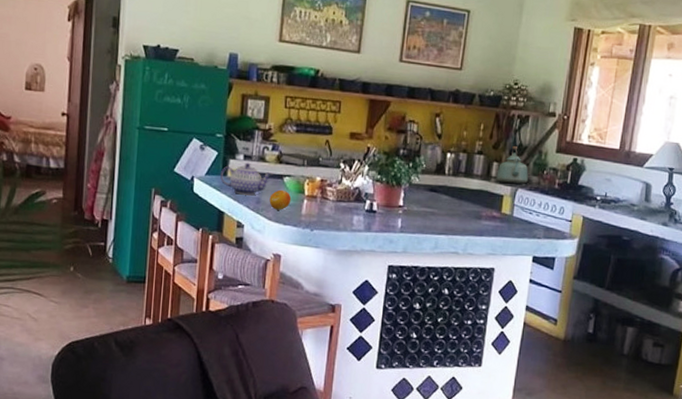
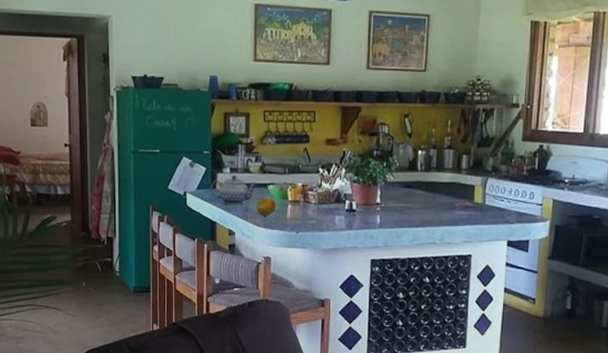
kettle: present [496,146,529,185] -> none [467,139,498,174]

